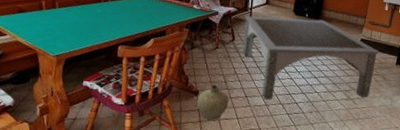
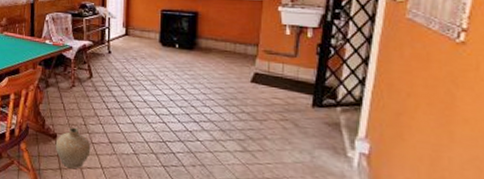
coffee table: present [242,16,380,100] -> none [102,50,284,150]

